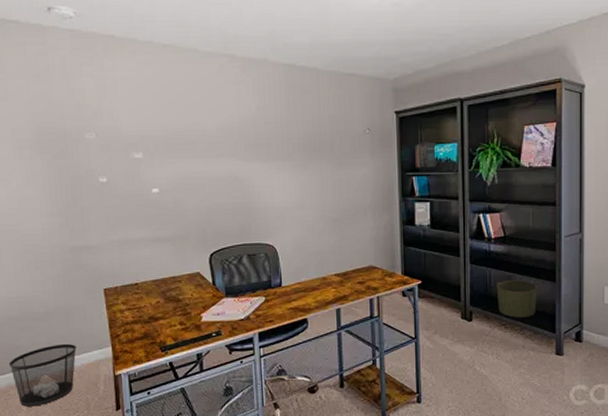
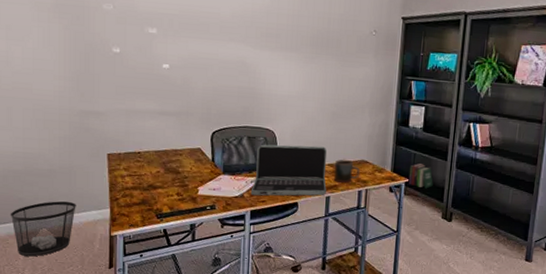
laptop: none [256,256,336,317] -> present [250,144,328,196]
mug: none [341,268,370,292] -> present [333,159,361,183]
books: present [415,141,436,168] -> none [415,49,437,75]
books: none [421,262,448,289] -> present [408,162,433,189]
basket: present [496,280,538,318] -> none [477,187,516,224]

